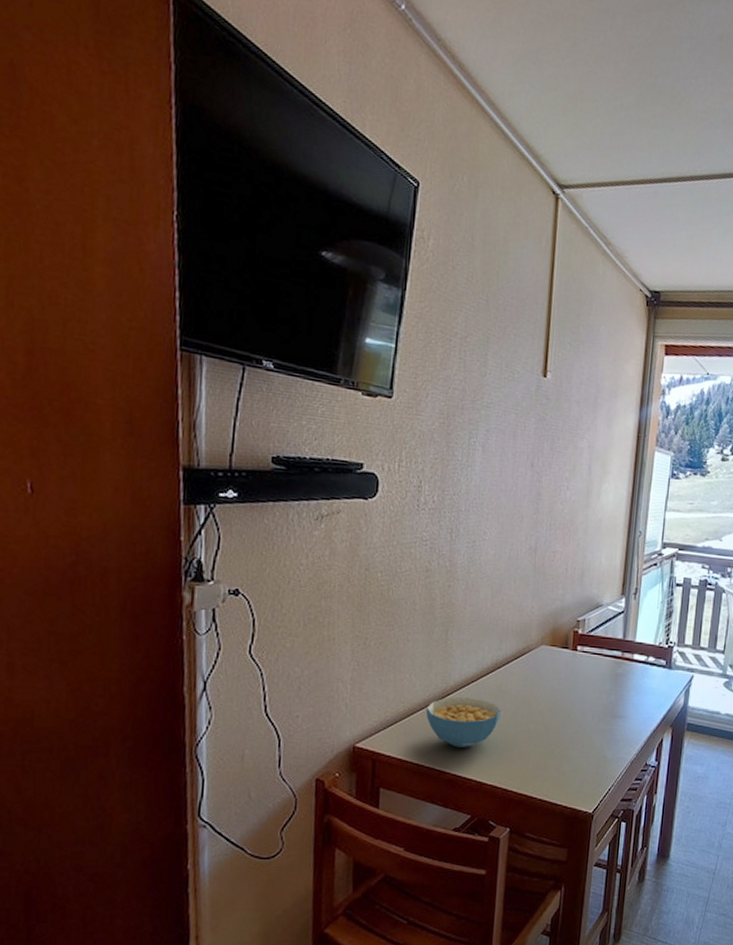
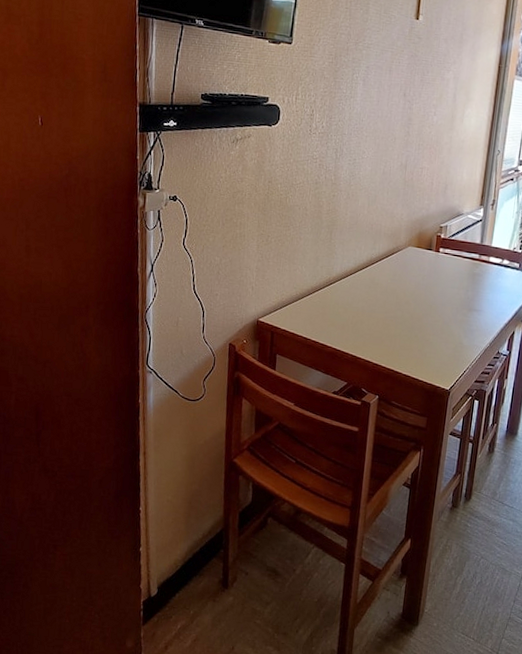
cereal bowl: present [425,696,501,748] -> none [313,286,374,328]

